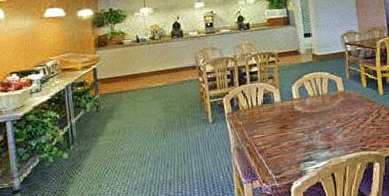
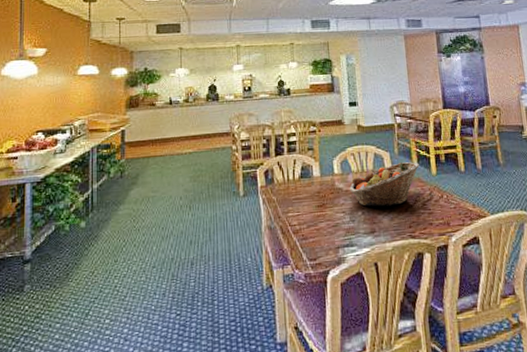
fruit basket: none [307,85,368,126] -> present [350,162,419,207]

